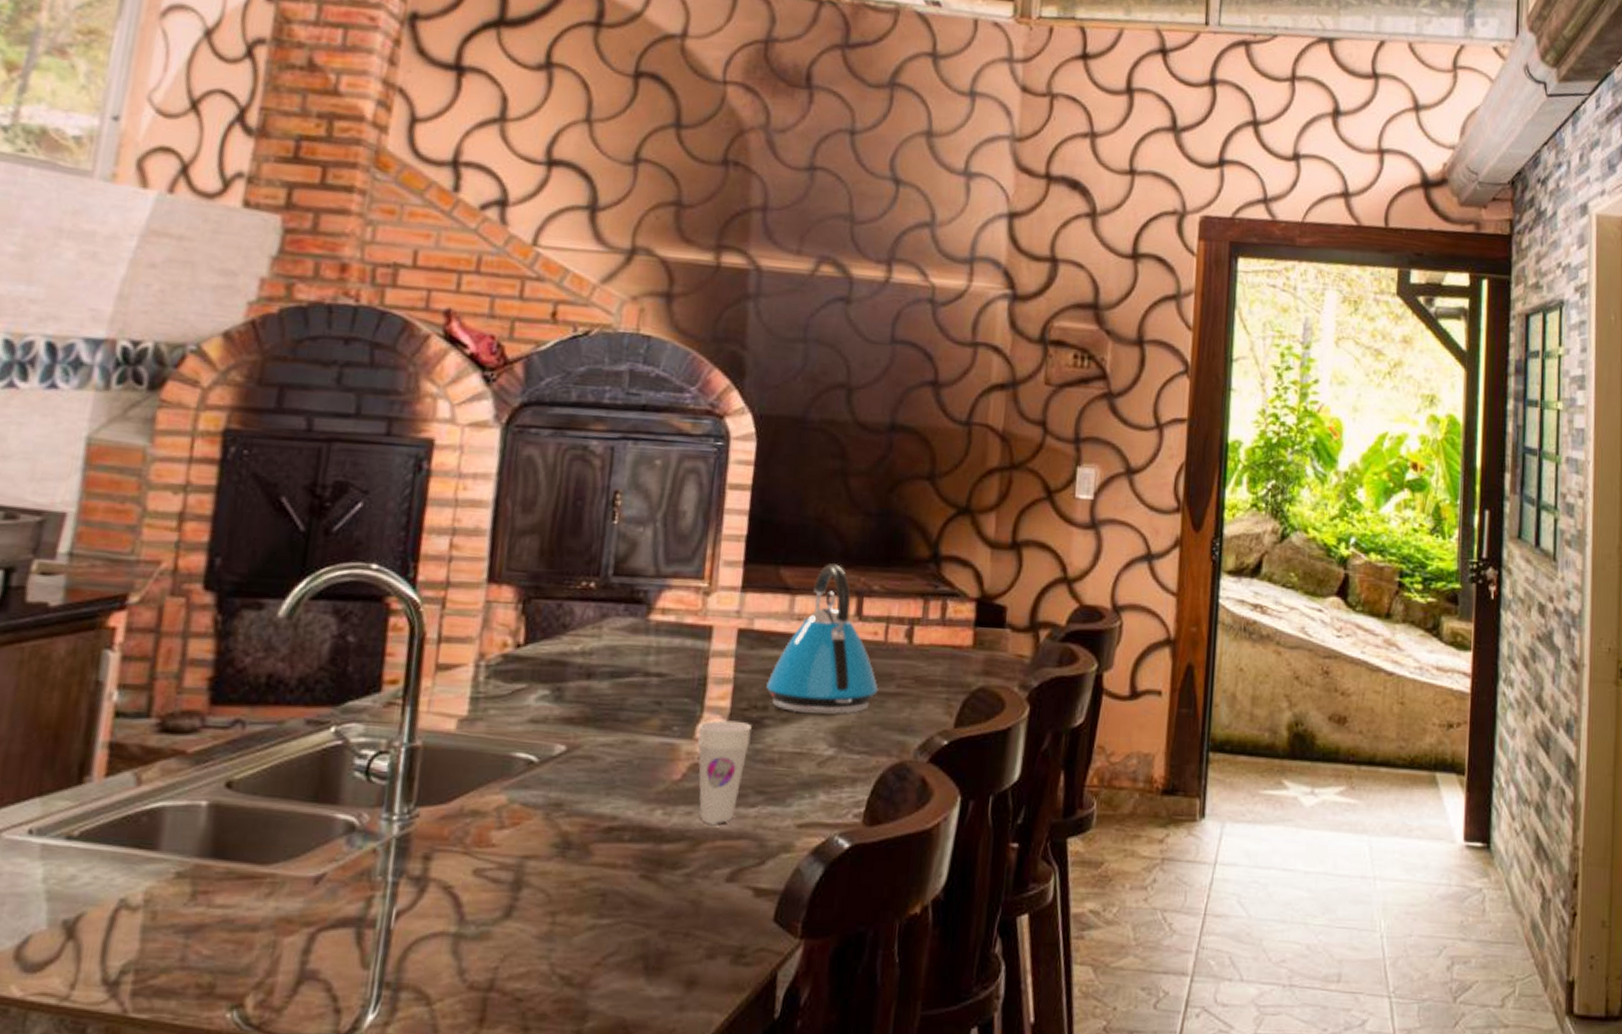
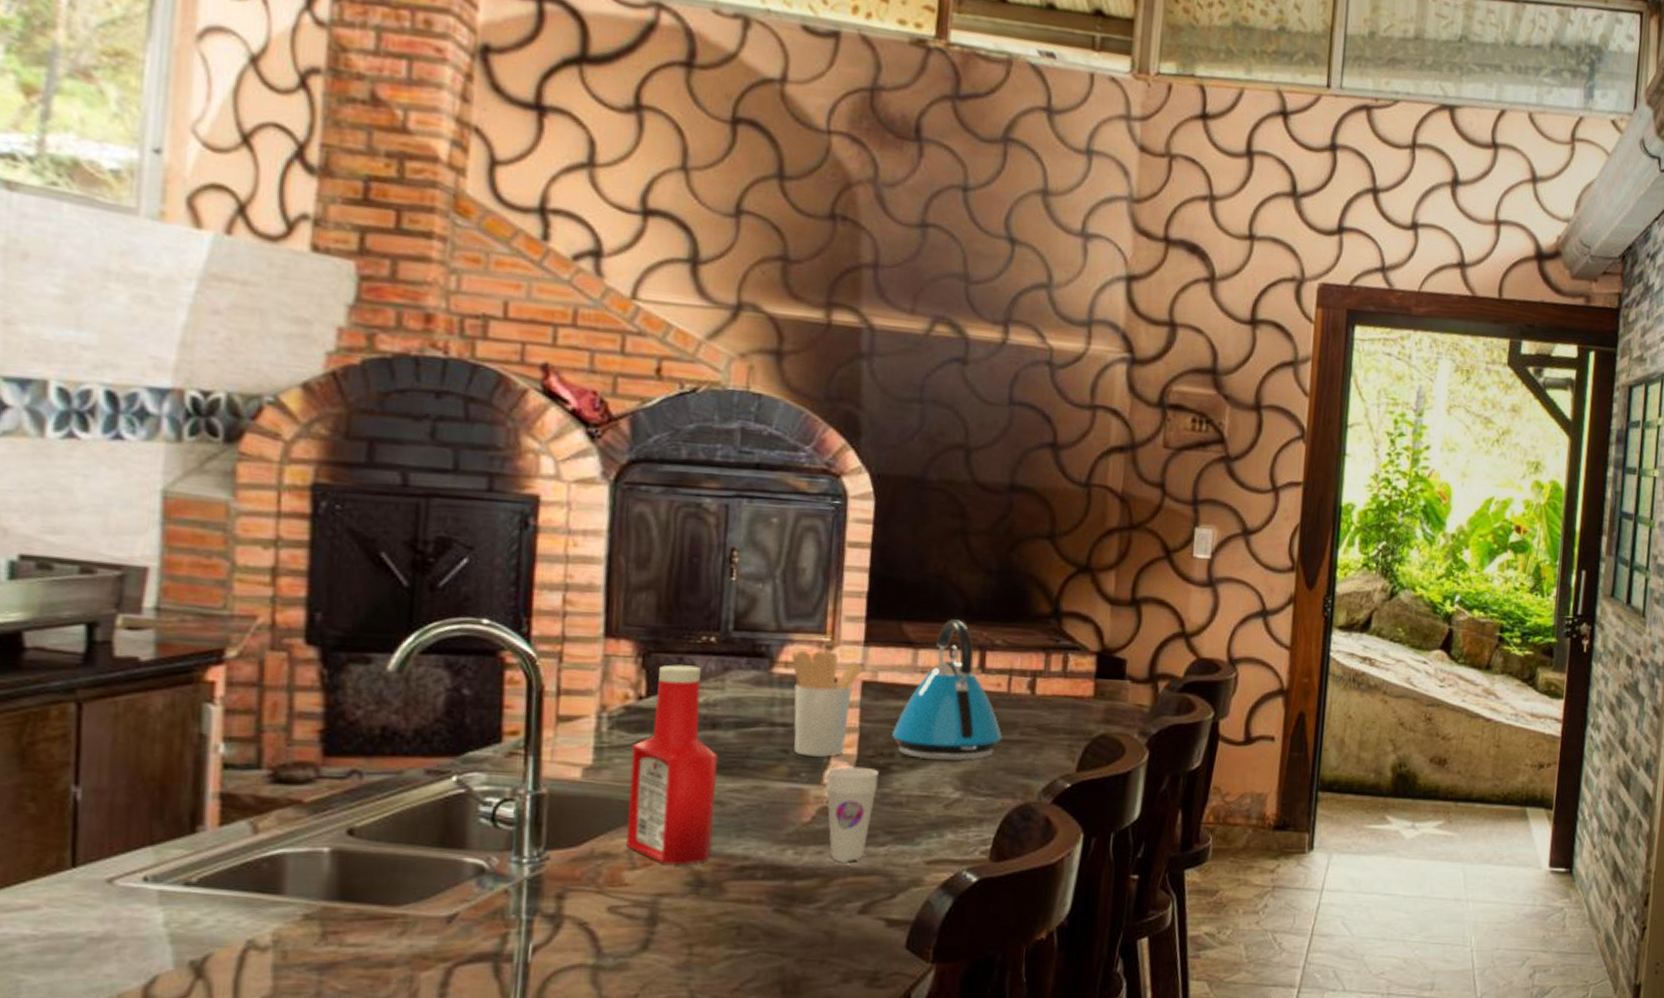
ketchup bottle: none [496,611,592,824] -> present [626,664,719,865]
utensil holder: none [667,597,739,709] -> present [792,651,863,757]

